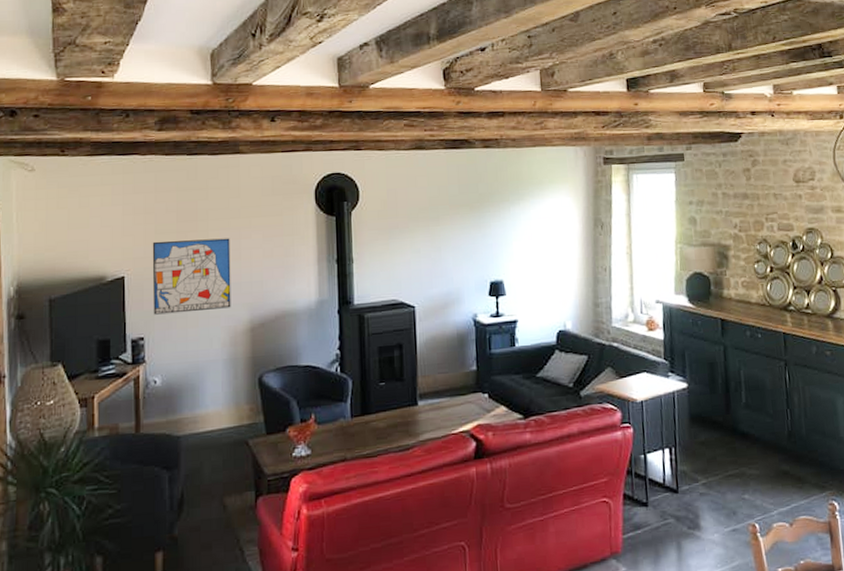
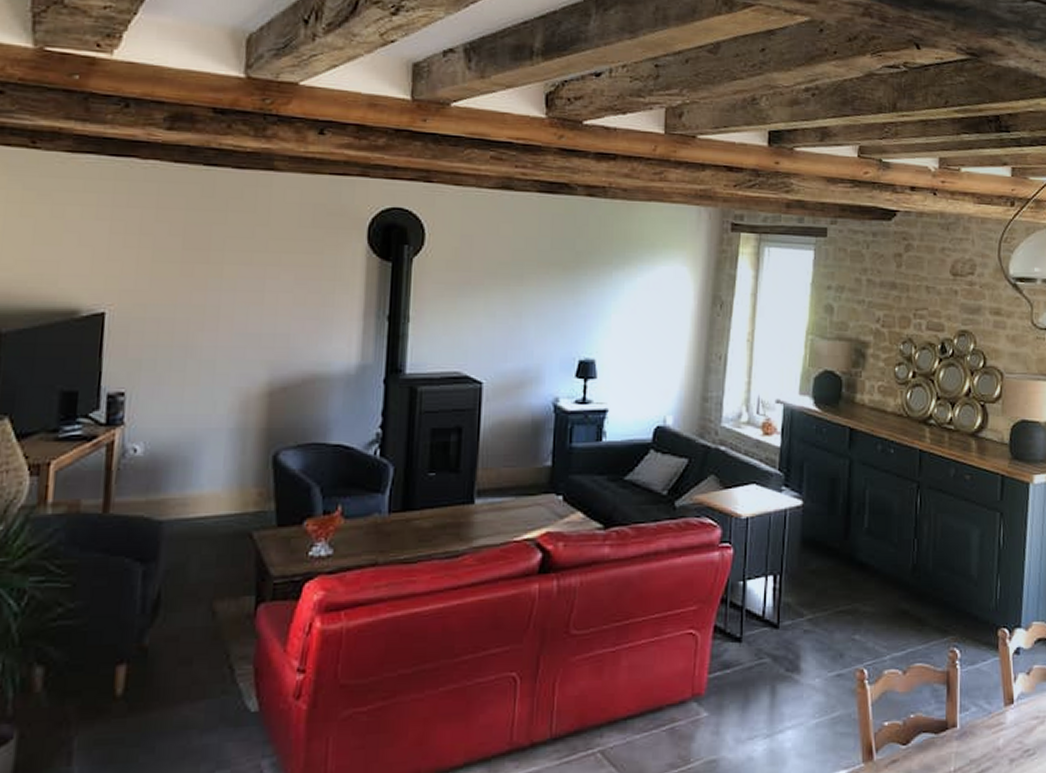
wall art: present [152,238,231,315] -> none [140,271,252,366]

